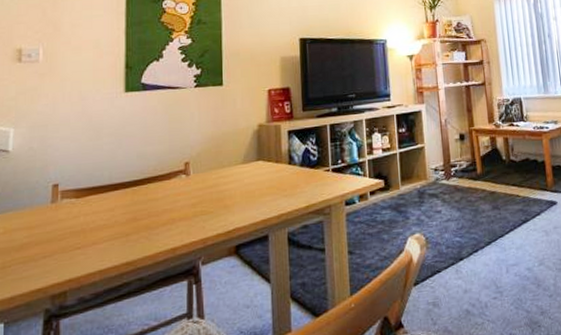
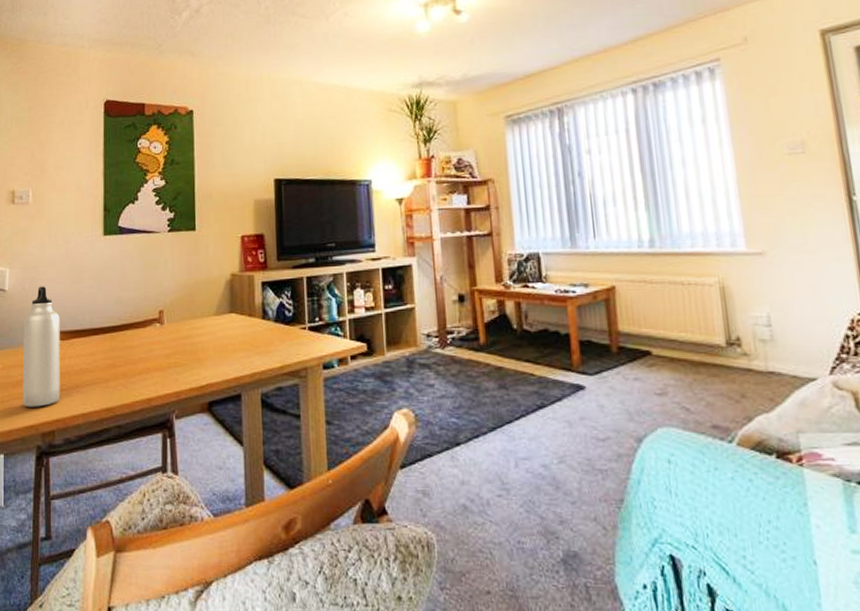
water bottle: none [29,144,74,271] -> present [23,286,60,407]

